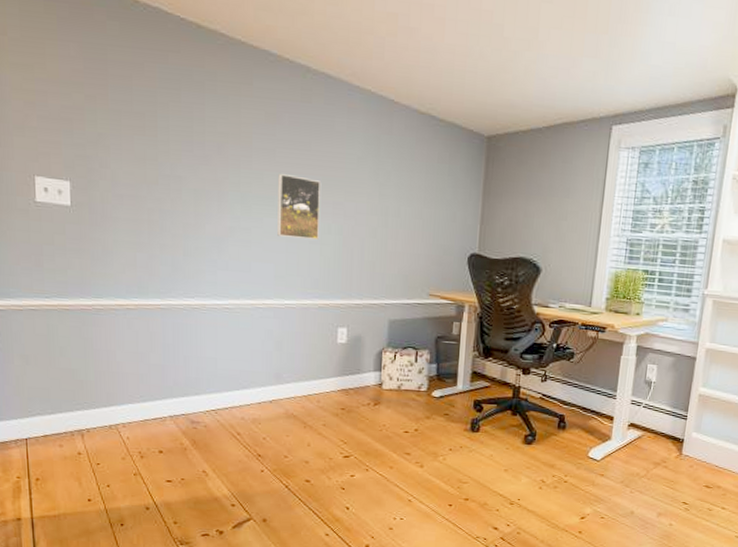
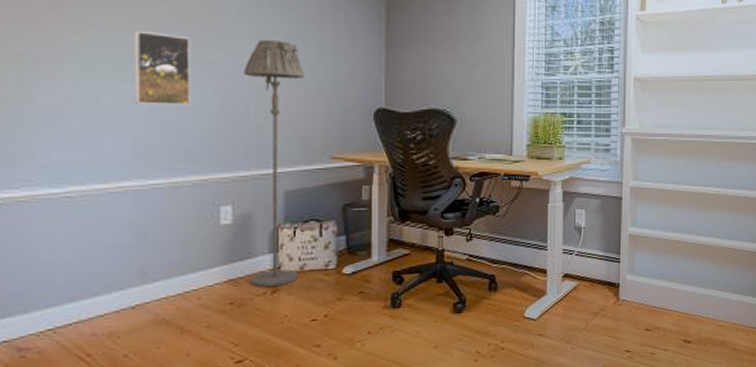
floor lamp: none [359,185,411,400] -> present [244,39,305,288]

